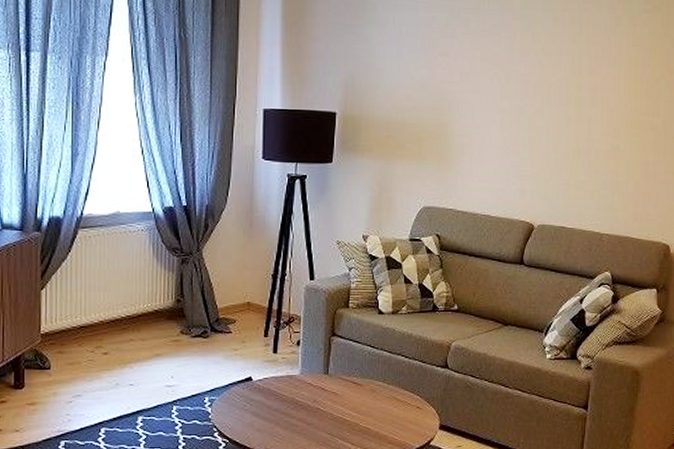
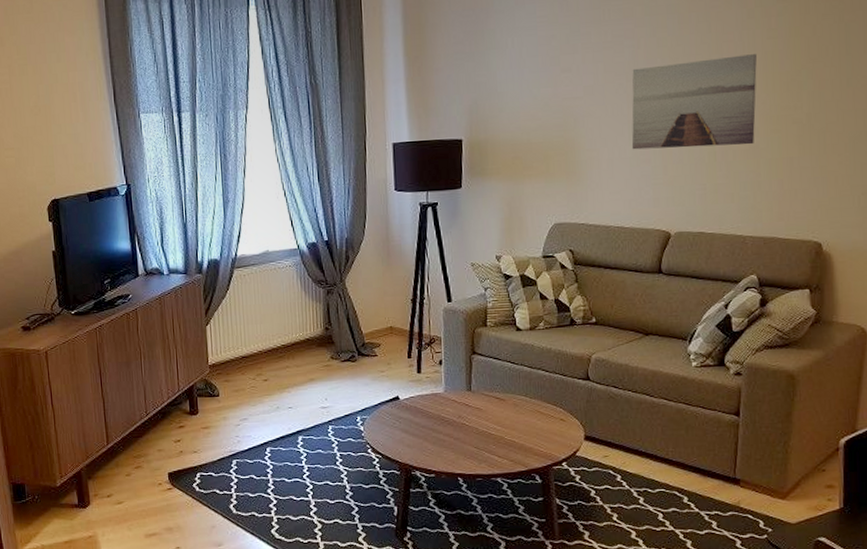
wall art: none [502,58,621,146] -> present [631,54,757,150]

